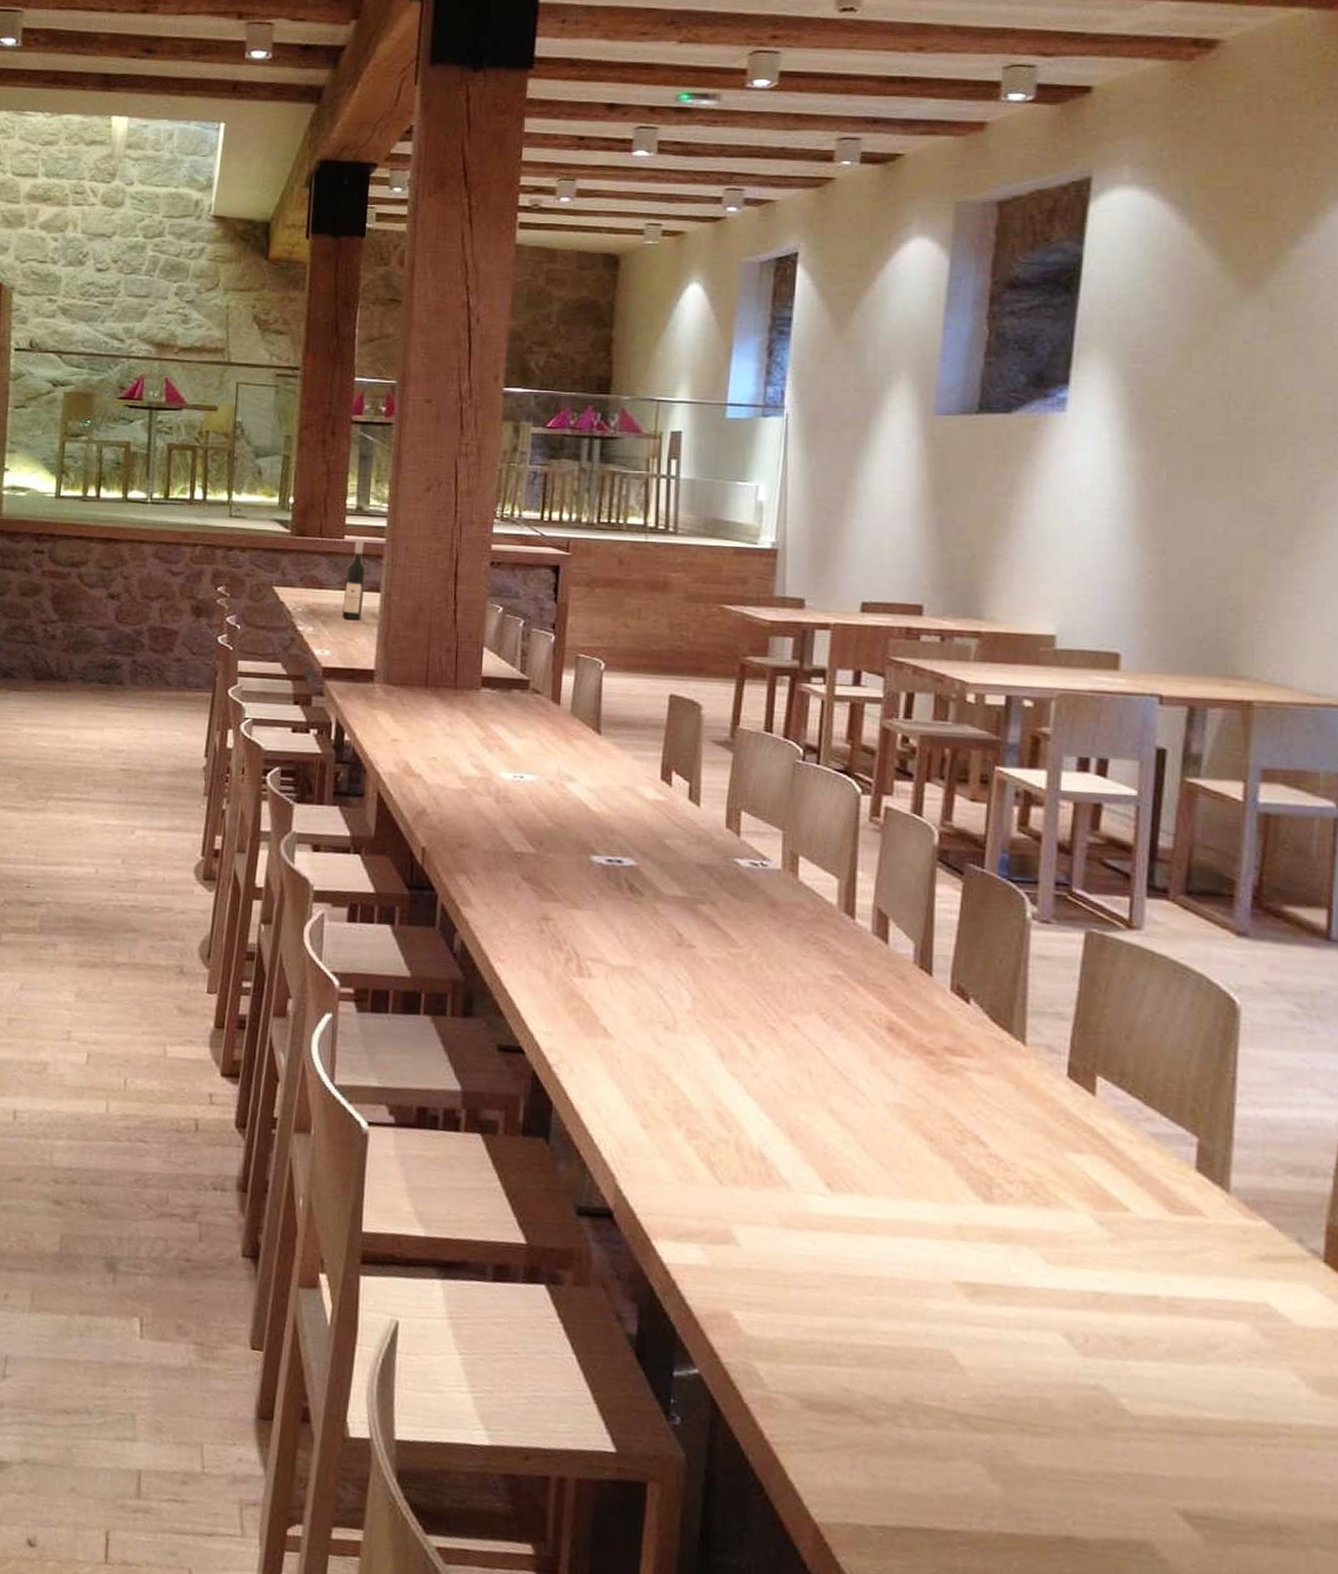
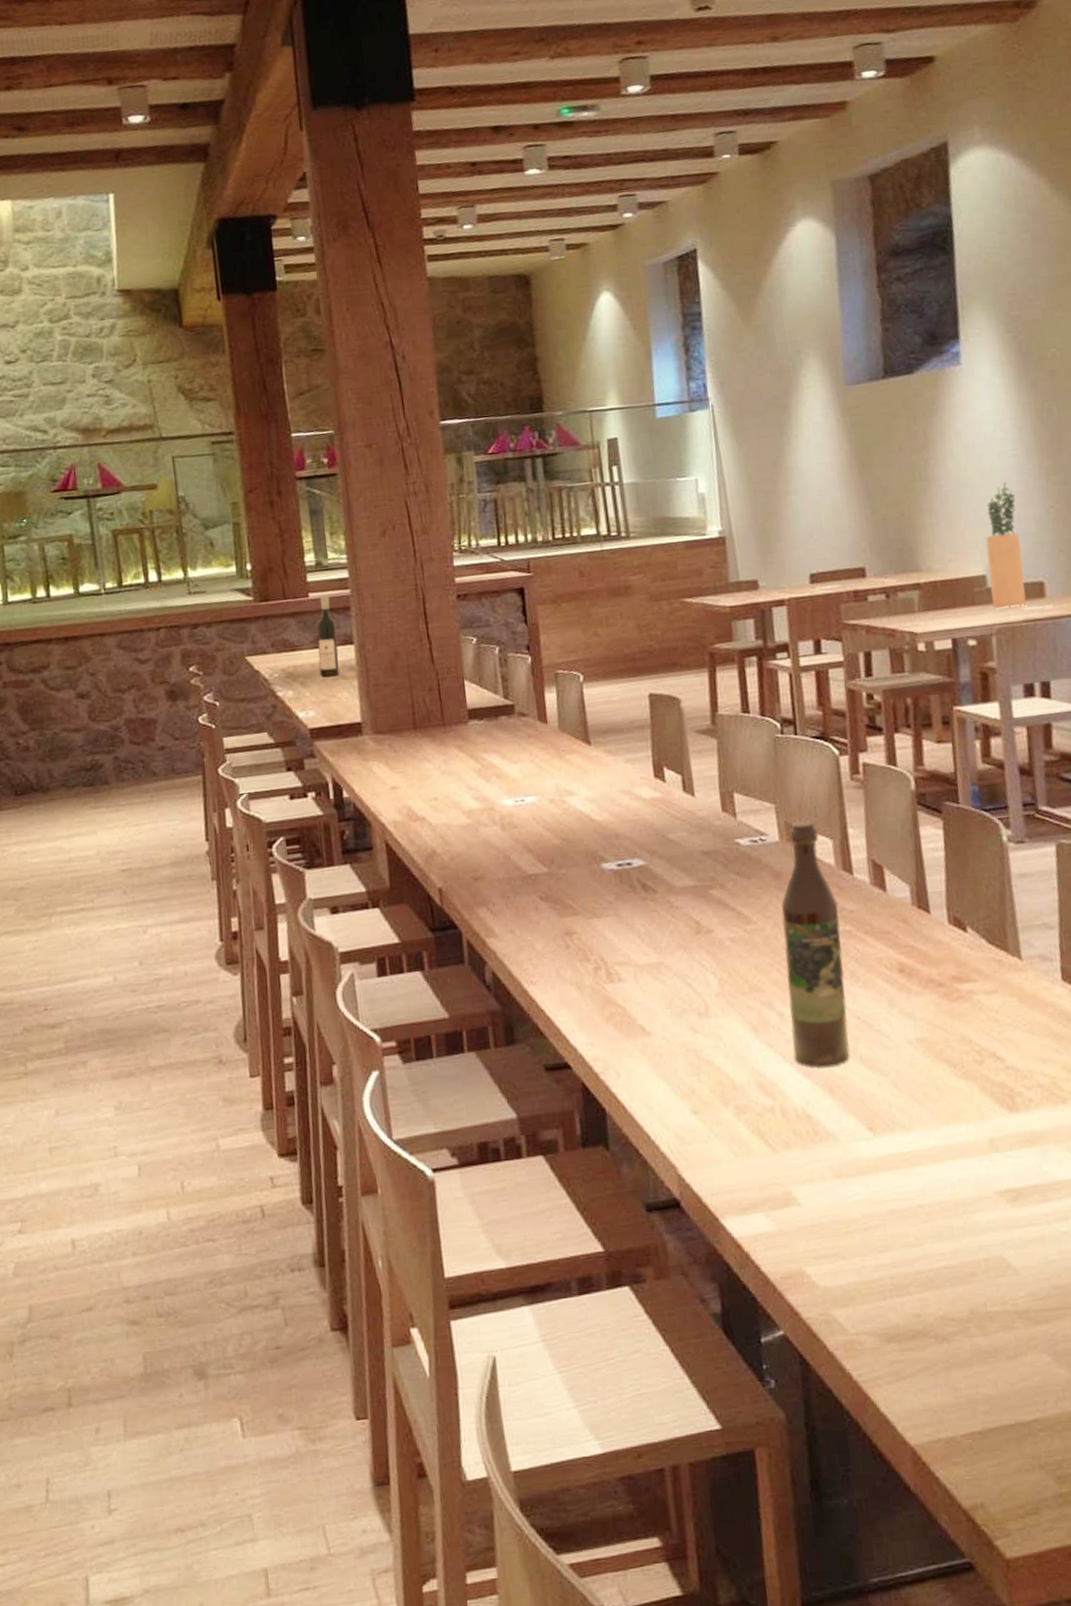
wine bottle: none [758,852,833,1111] -> present [781,819,850,1068]
vase: none [1057,542,1103,676] -> present [985,482,1026,610]

